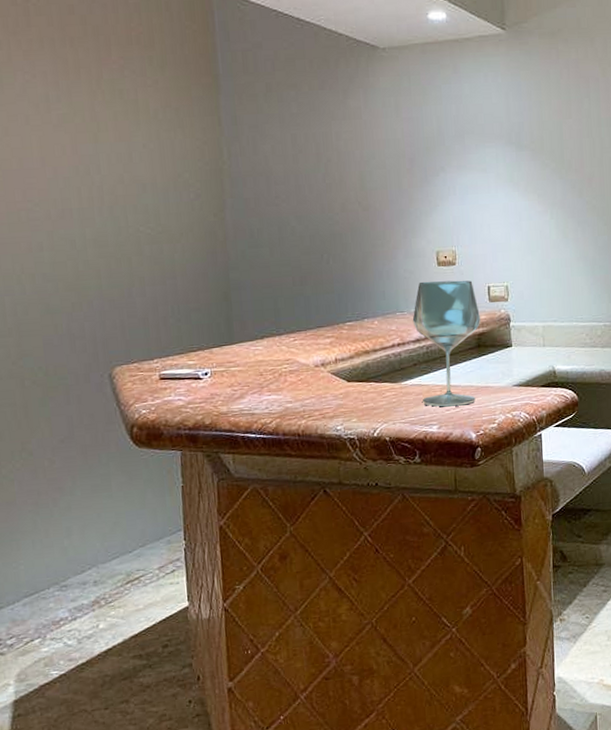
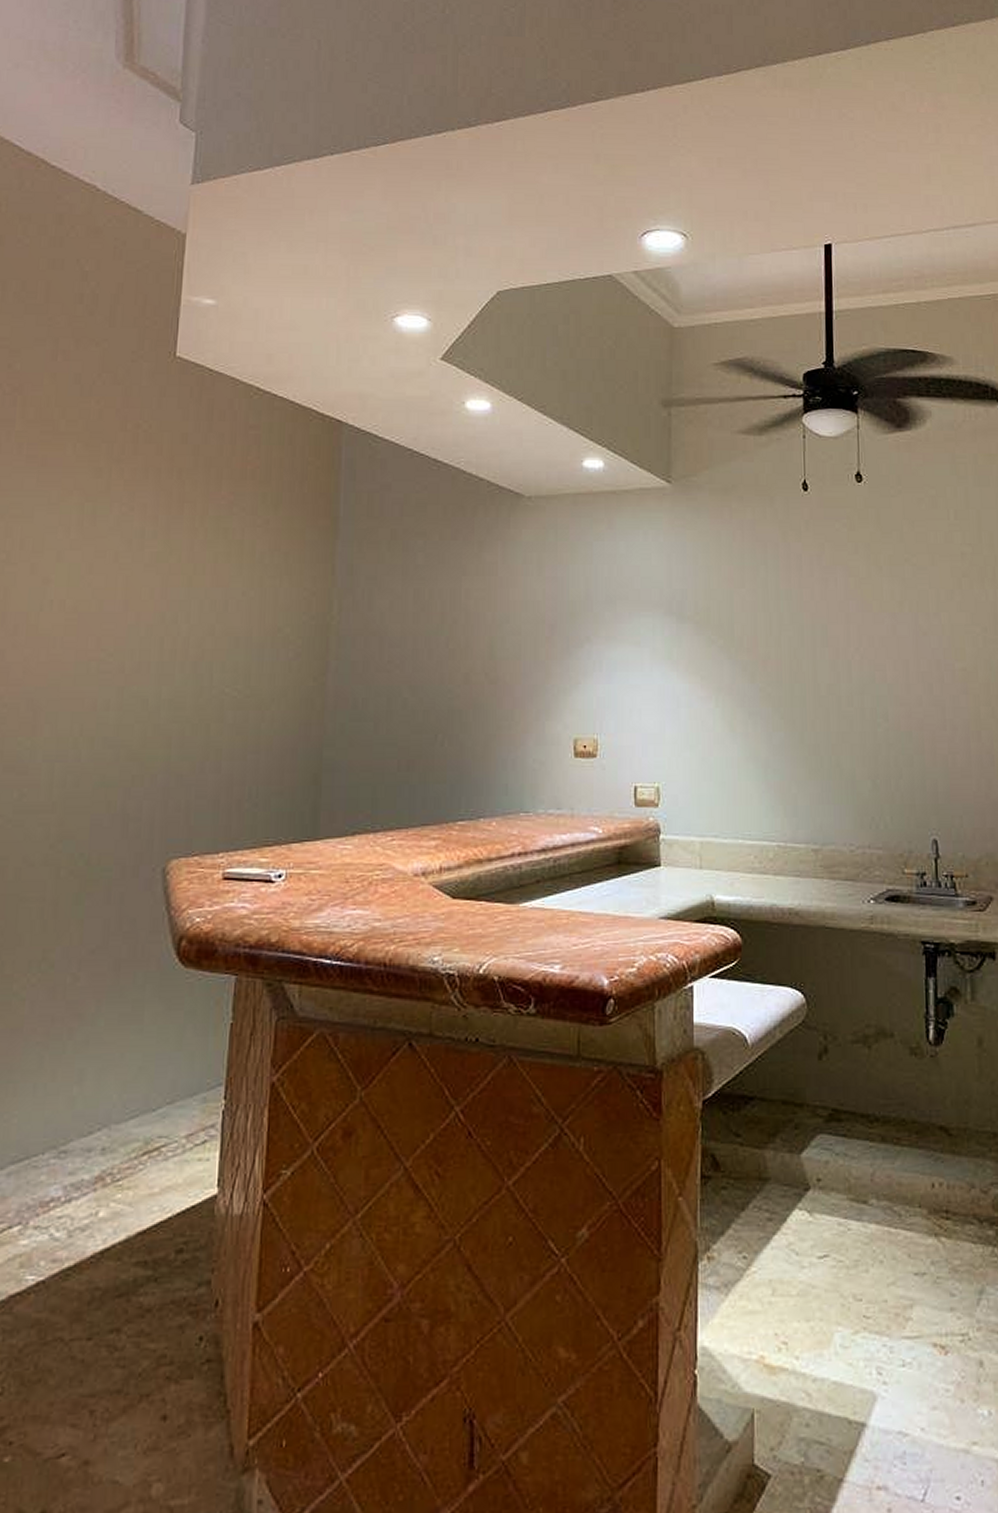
wine glass: present [412,280,480,407] -> none [538,775,623,941]

